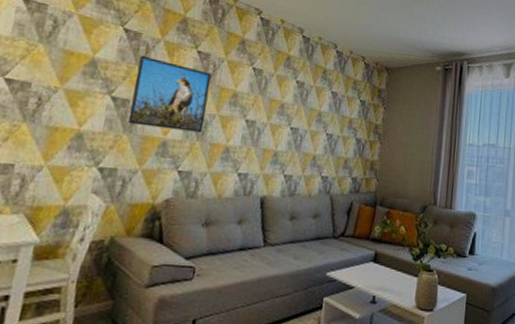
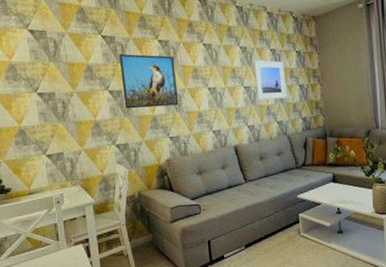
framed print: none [302,100,344,151] -> present [253,60,287,100]

